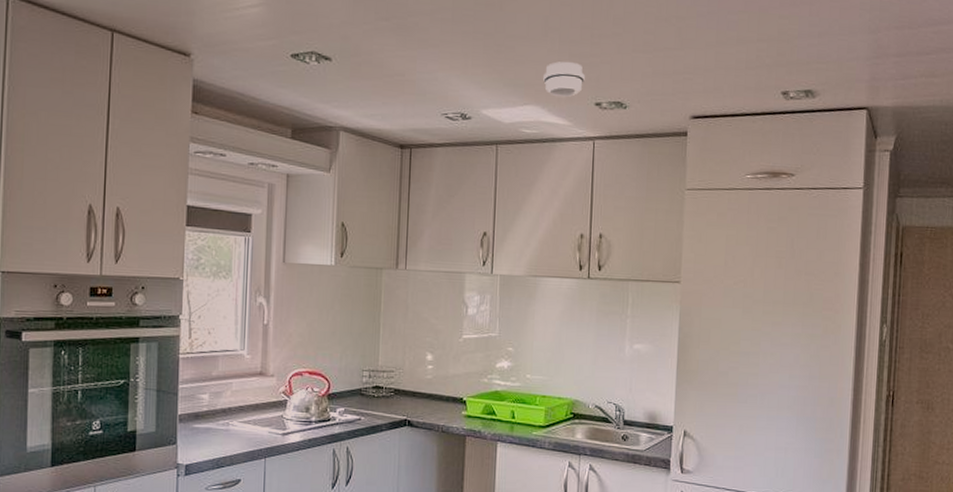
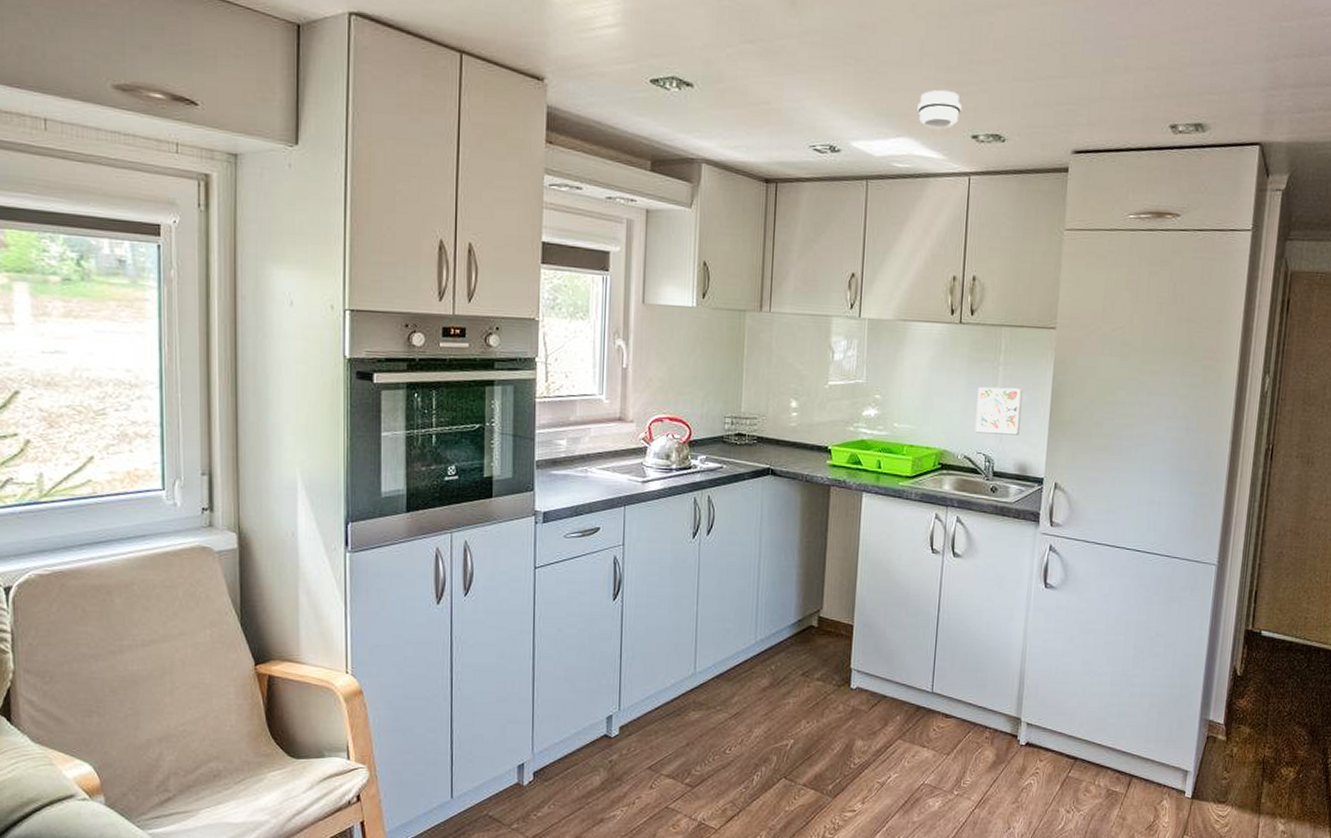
decorative tile: none [605,338,651,385] -> present [975,387,1024,435]

